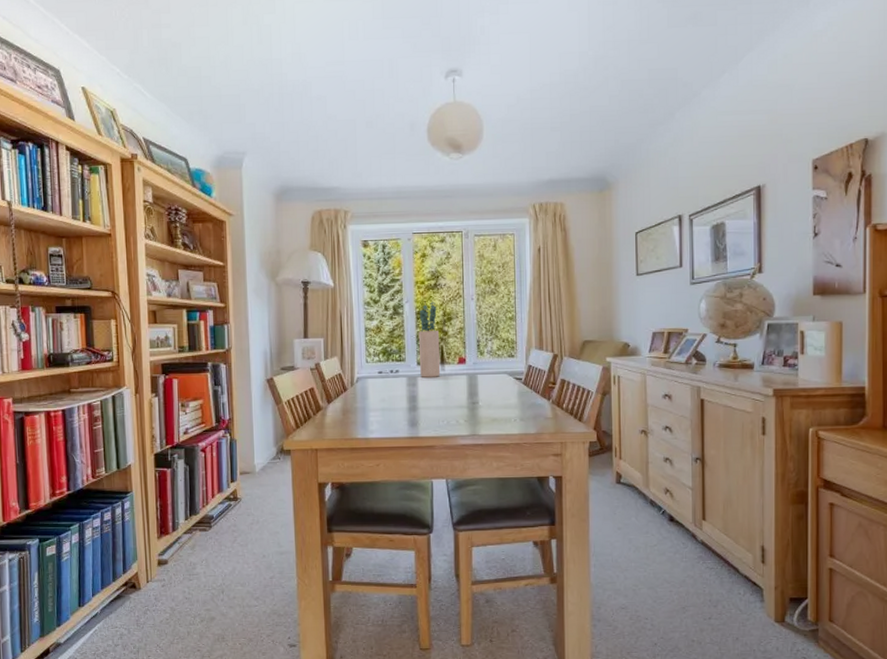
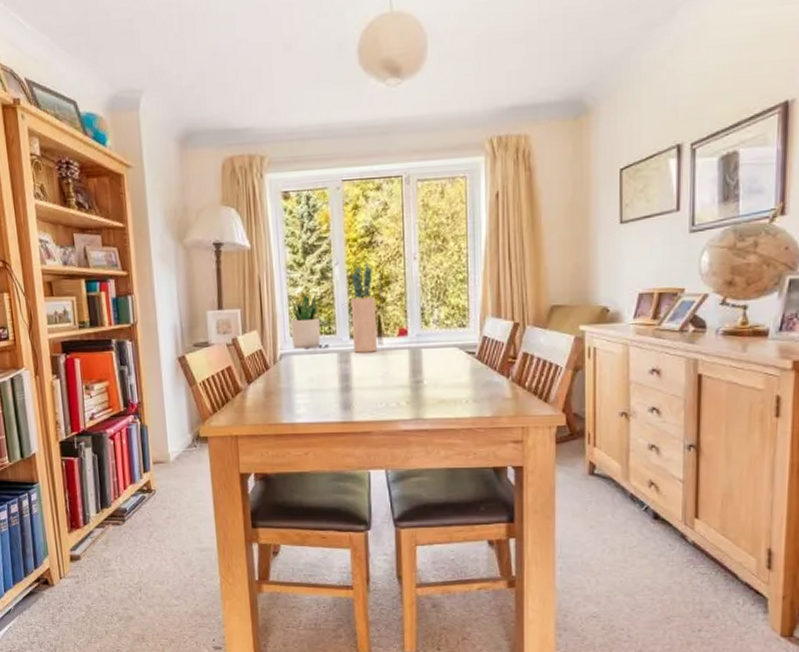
planter: none [366,325,392,374] -> present [290,291,320,350]

